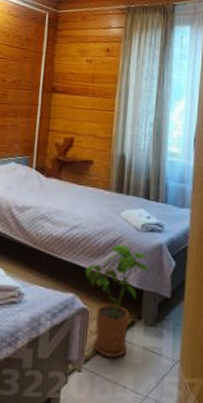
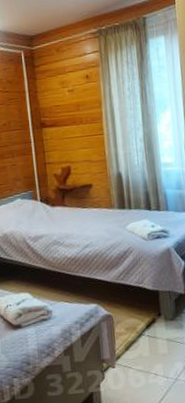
house plant: present [85,244,149,357] -> none [103,254,161,352]

